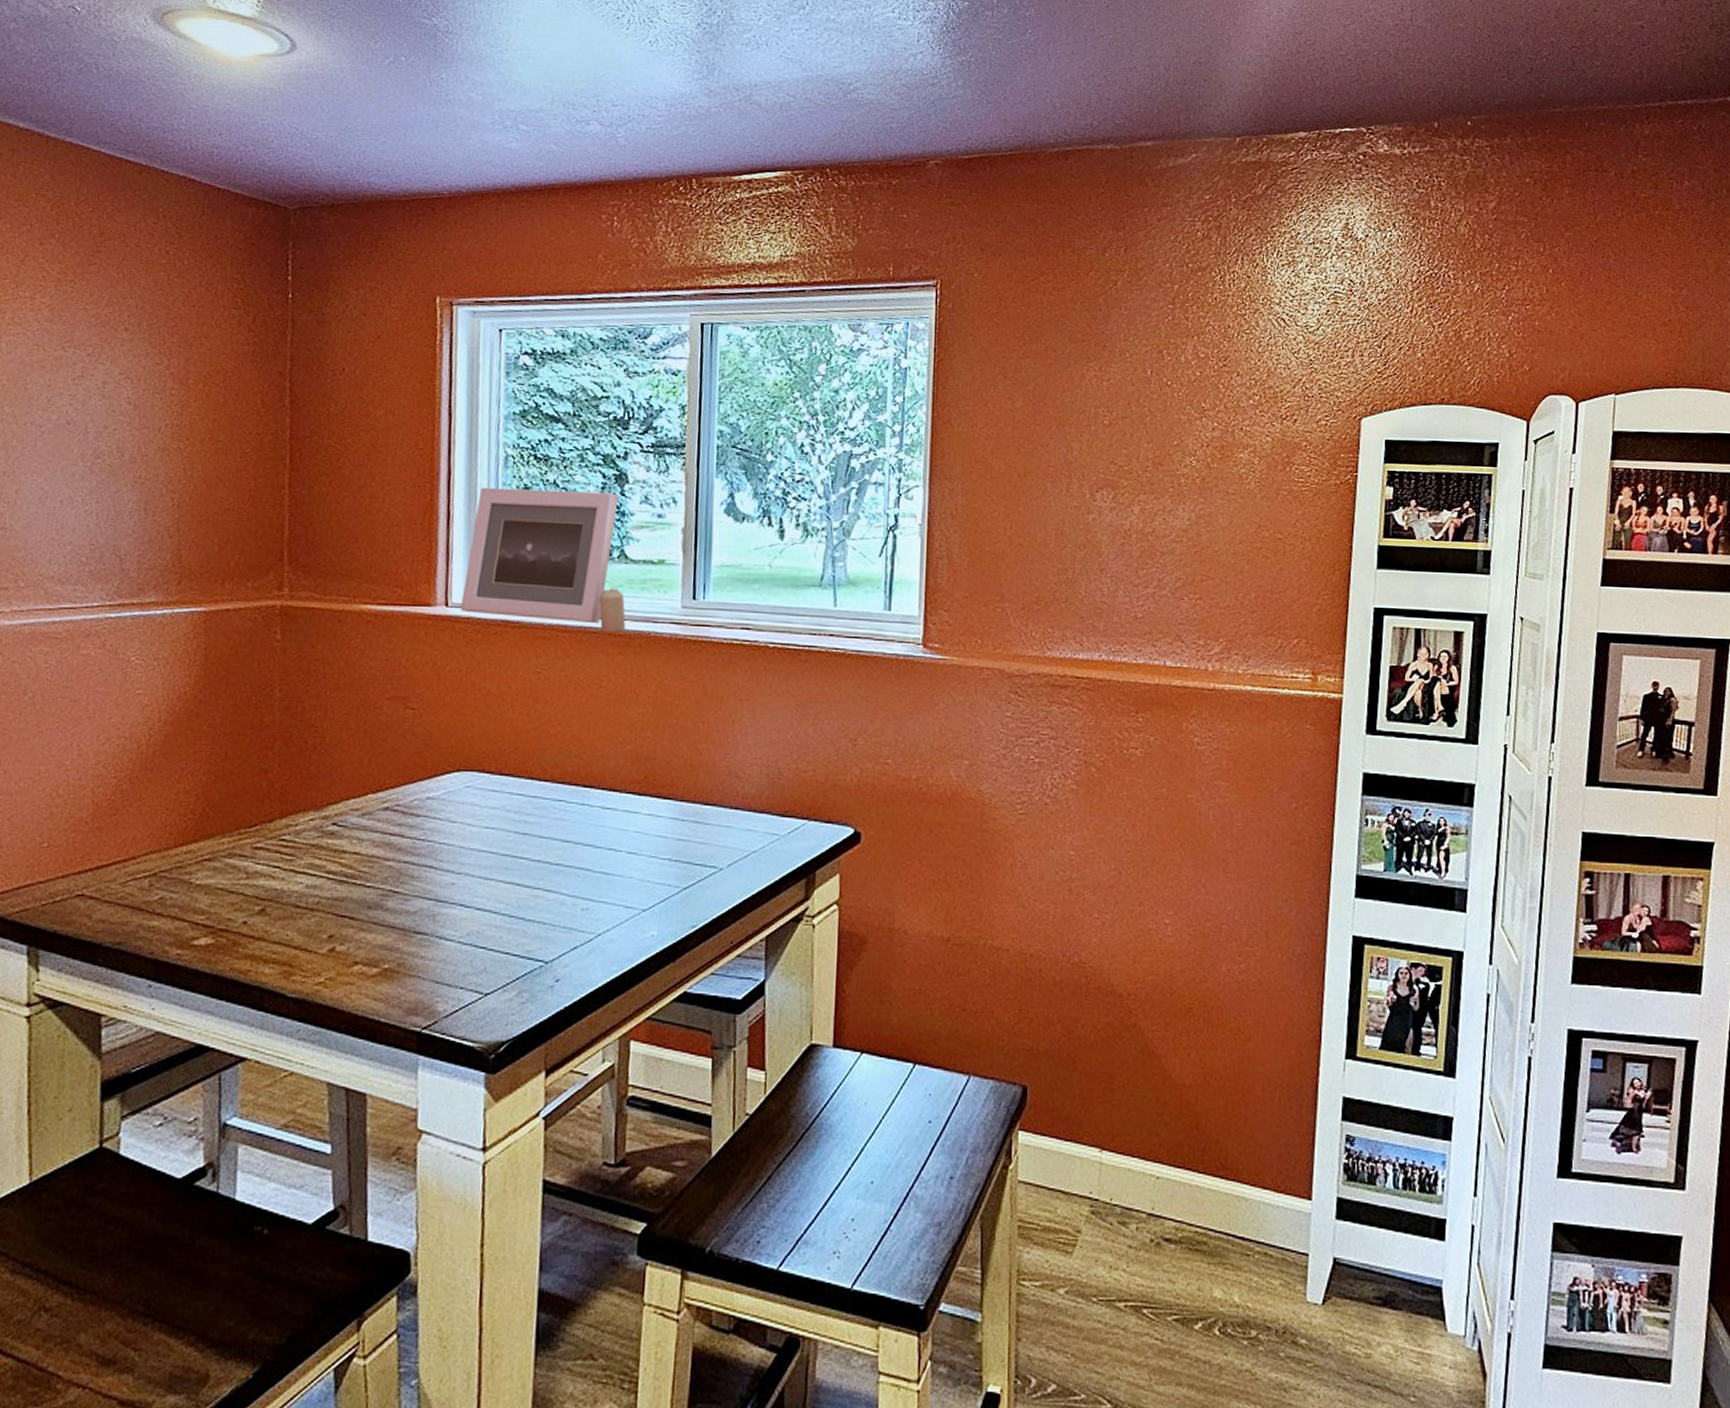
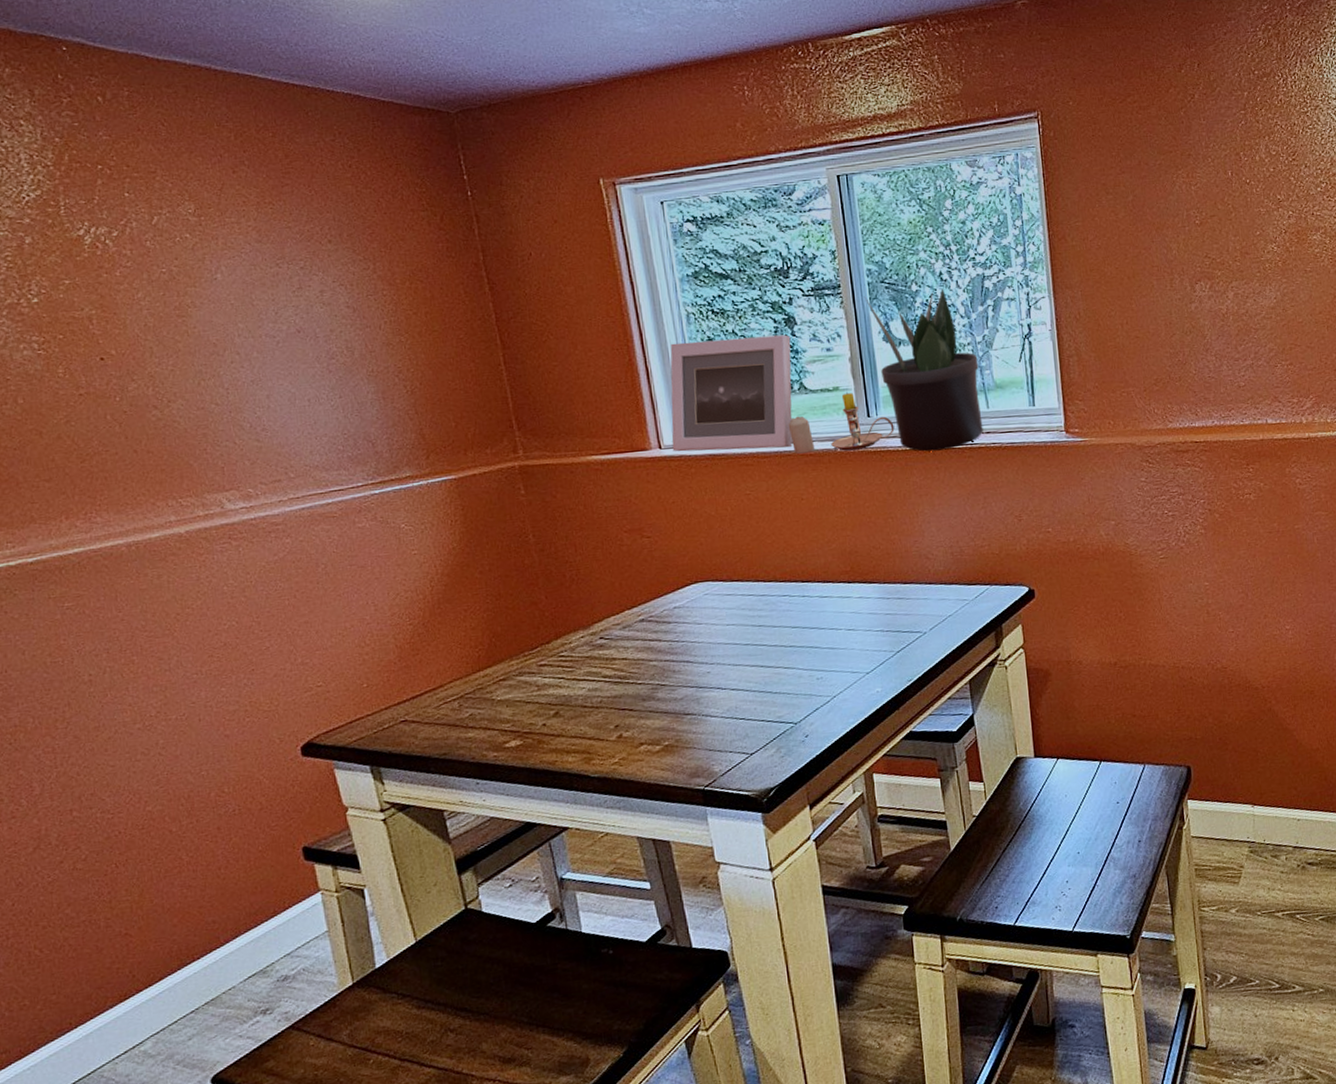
candlestick: none [645,567,722,637] -> present [831,392,895,451]
planter: none [710,460,831,649] -> present [864,288,983,452]

